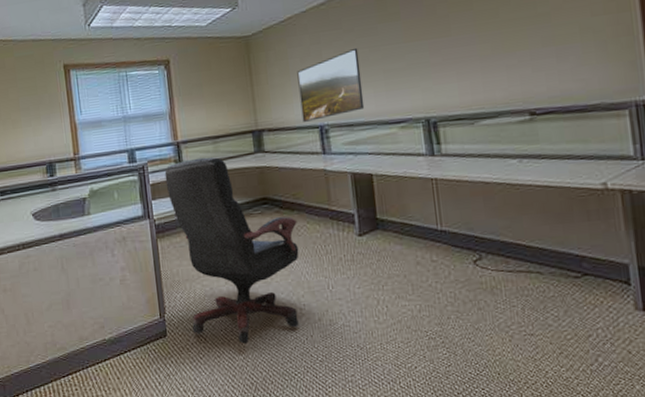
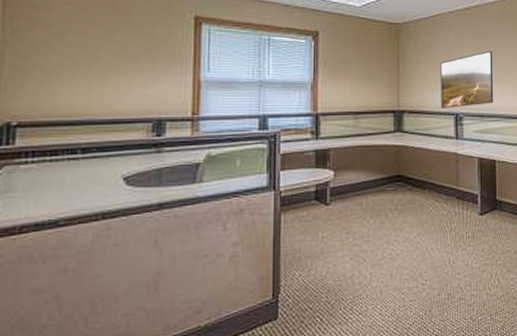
office chair: present [164,157,299,344] -> none [298,131,427,322]

